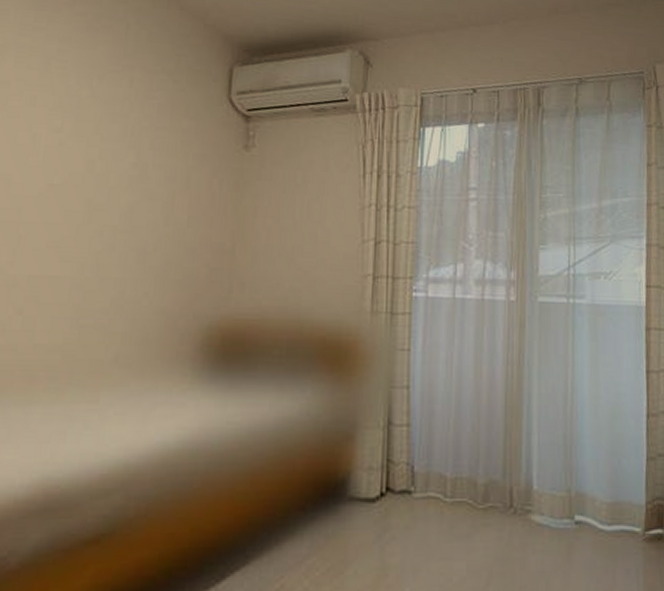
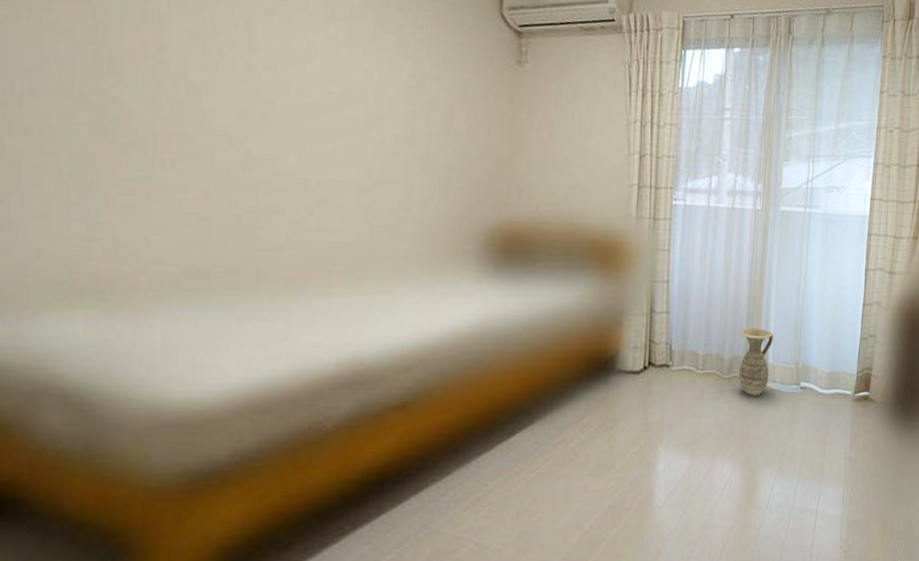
ceramic jug: none [494,445,539,534] -> present [738,329,774,397]

